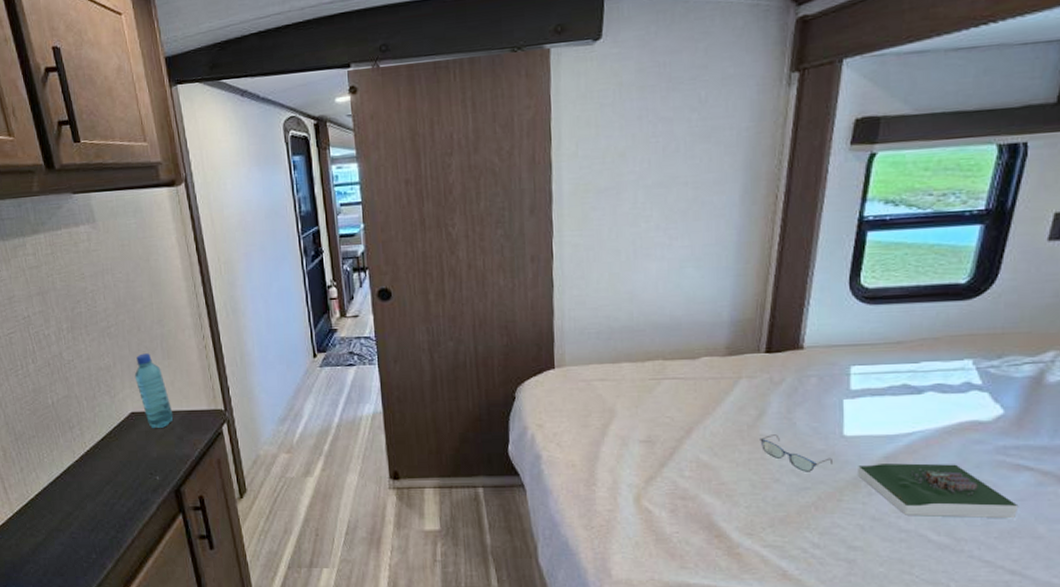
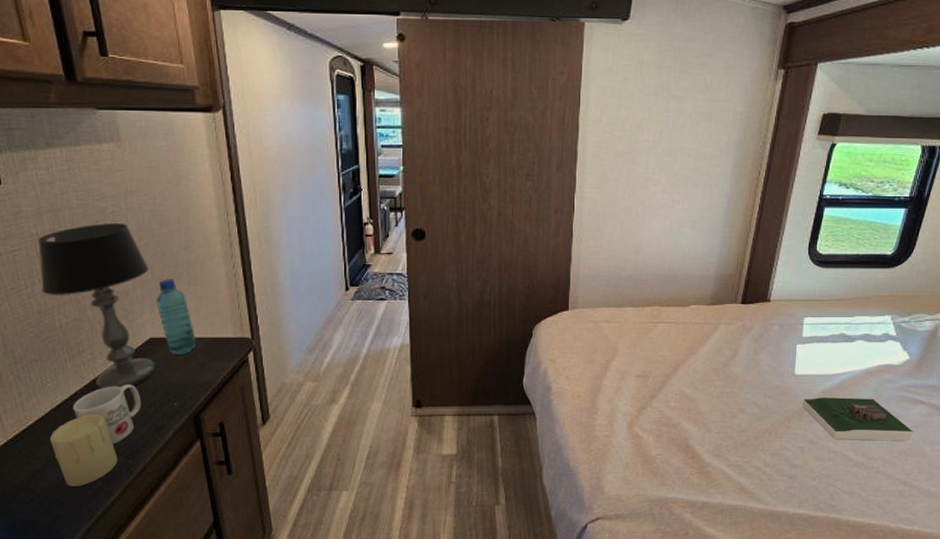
table lamp: none [29,301,138,464] -> present [37,223,156,389]
candle: none [48,487,109,559] -> present [49,413,118,487]
mug: none [67,458,127,518] -> present [73,384,142,445]
glasses: present [760,434,832,472] -> none [731,372,785,404]

